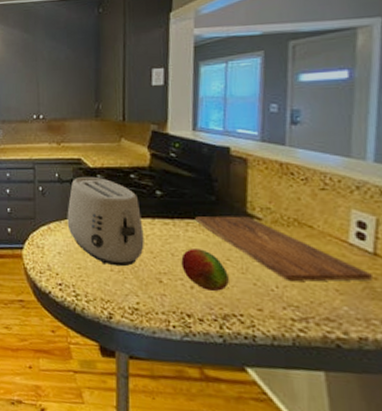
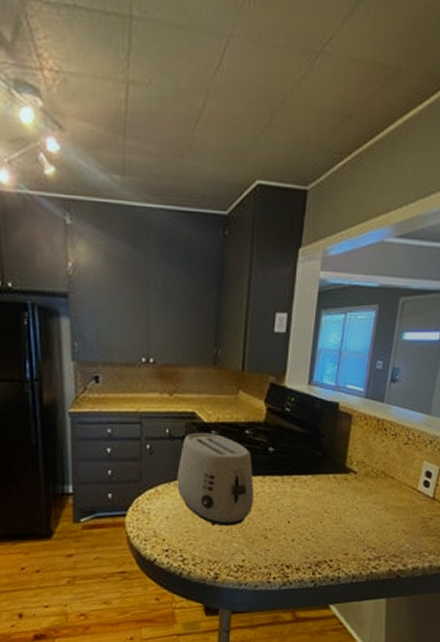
fruit: present [181,249,229,291] -> none [286,503,325,541]
cutting board: present [195,216,372,282] -> none [302,470,429,527]

